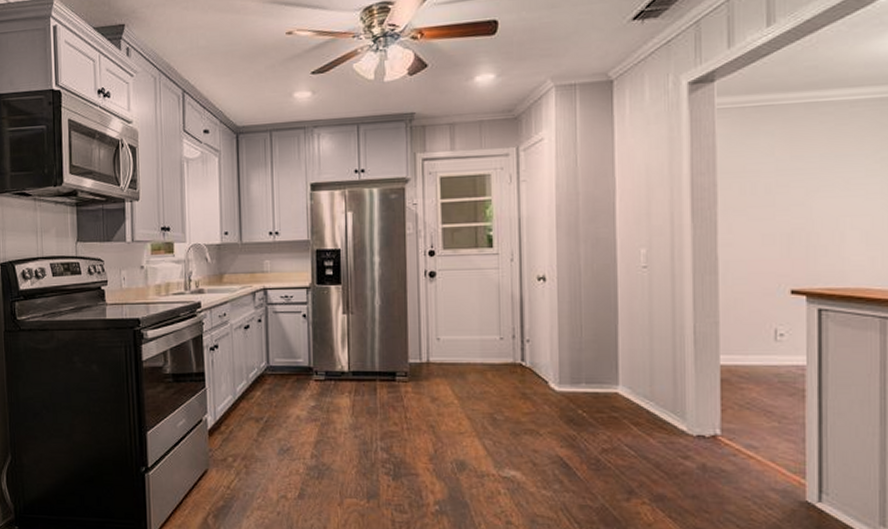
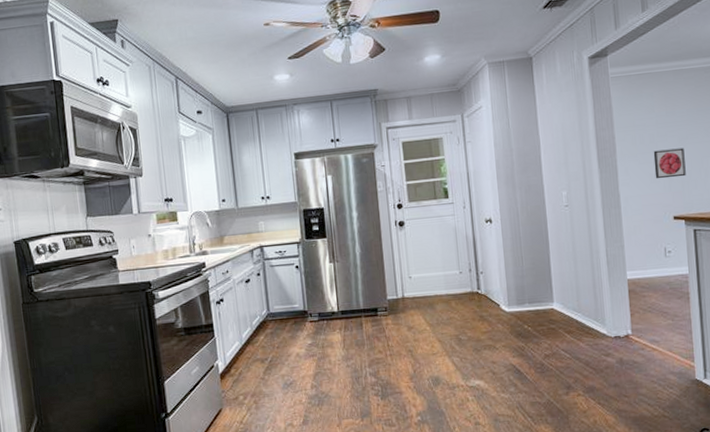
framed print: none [768,203,813,241] -> present [653,148,686,179]

